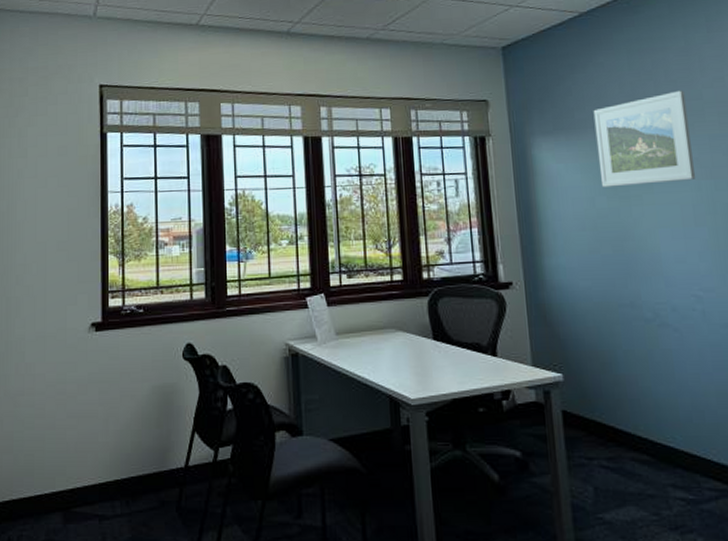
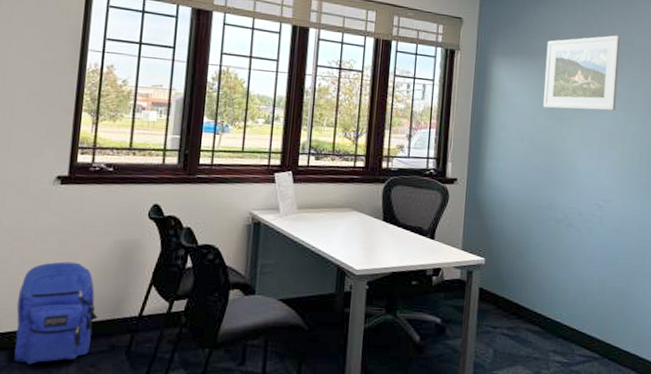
backpack: none [66,412,145,526] -> present [13,261,98,365]

